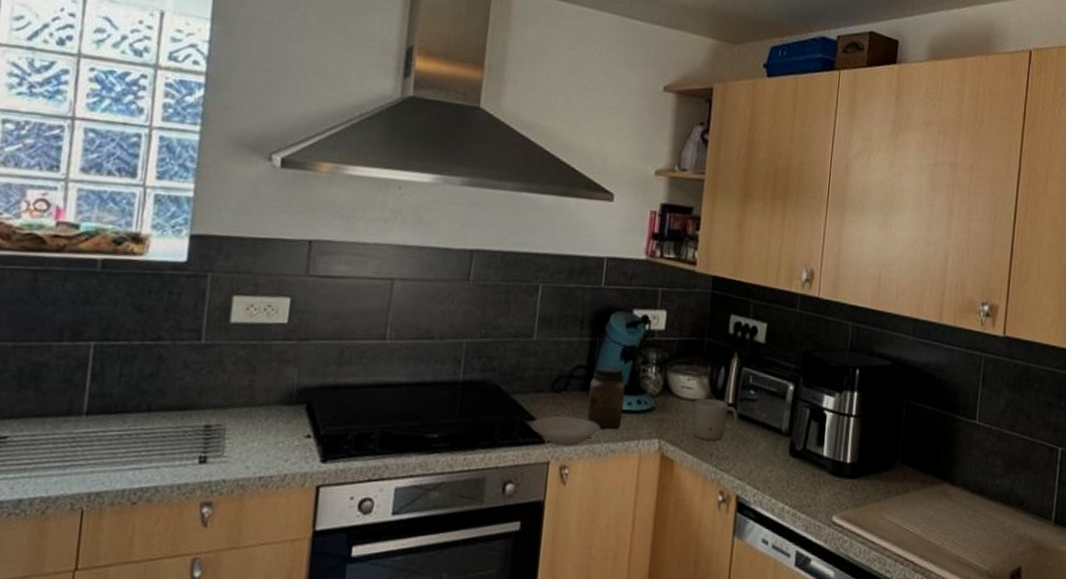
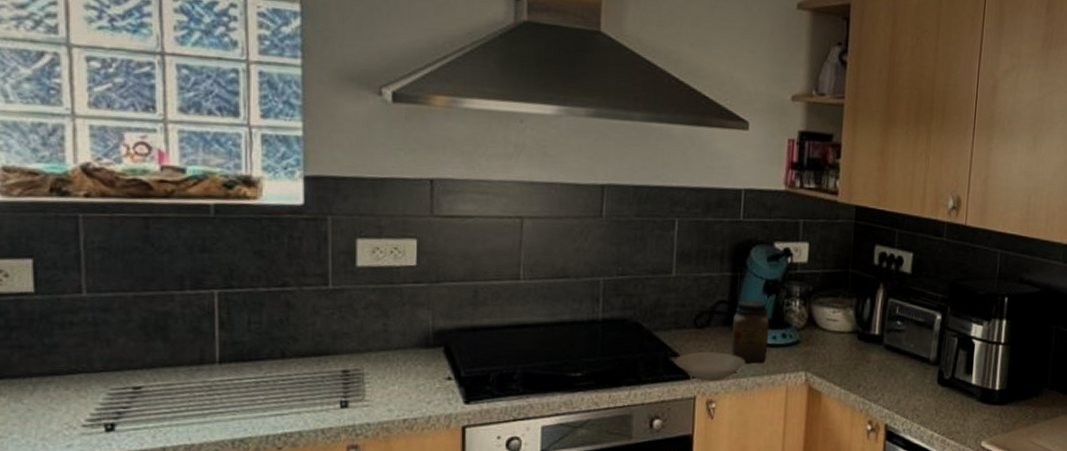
mug: present [692,398,738,441] -> none [839,330,885,372]

